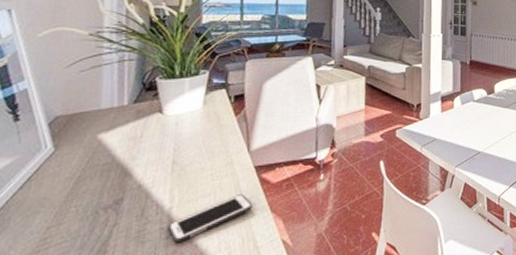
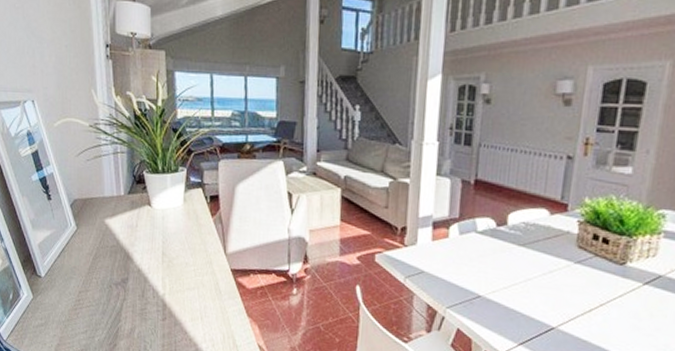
cell phone: present [167,194,253,244] -> none [162,293,231,327]

